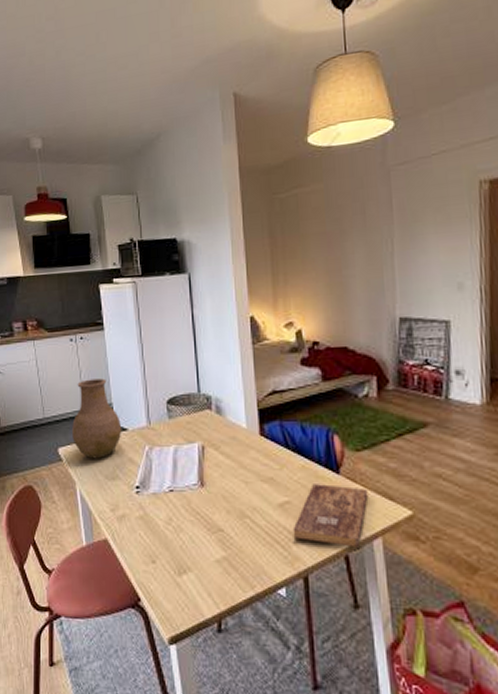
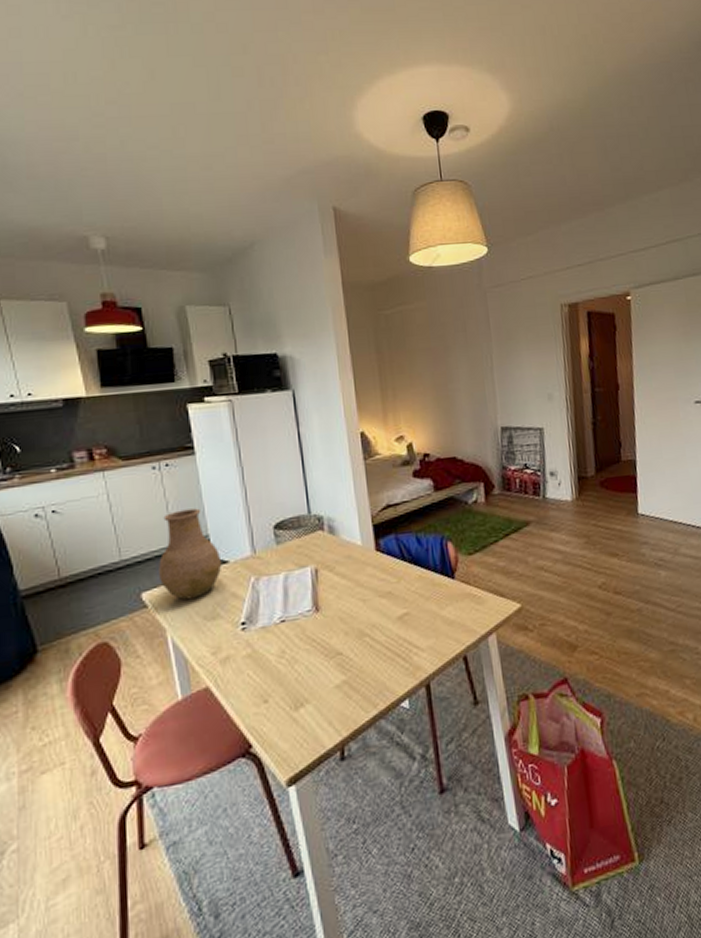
bible: present [292,484,369,548] -> none [412,589,482,649]

